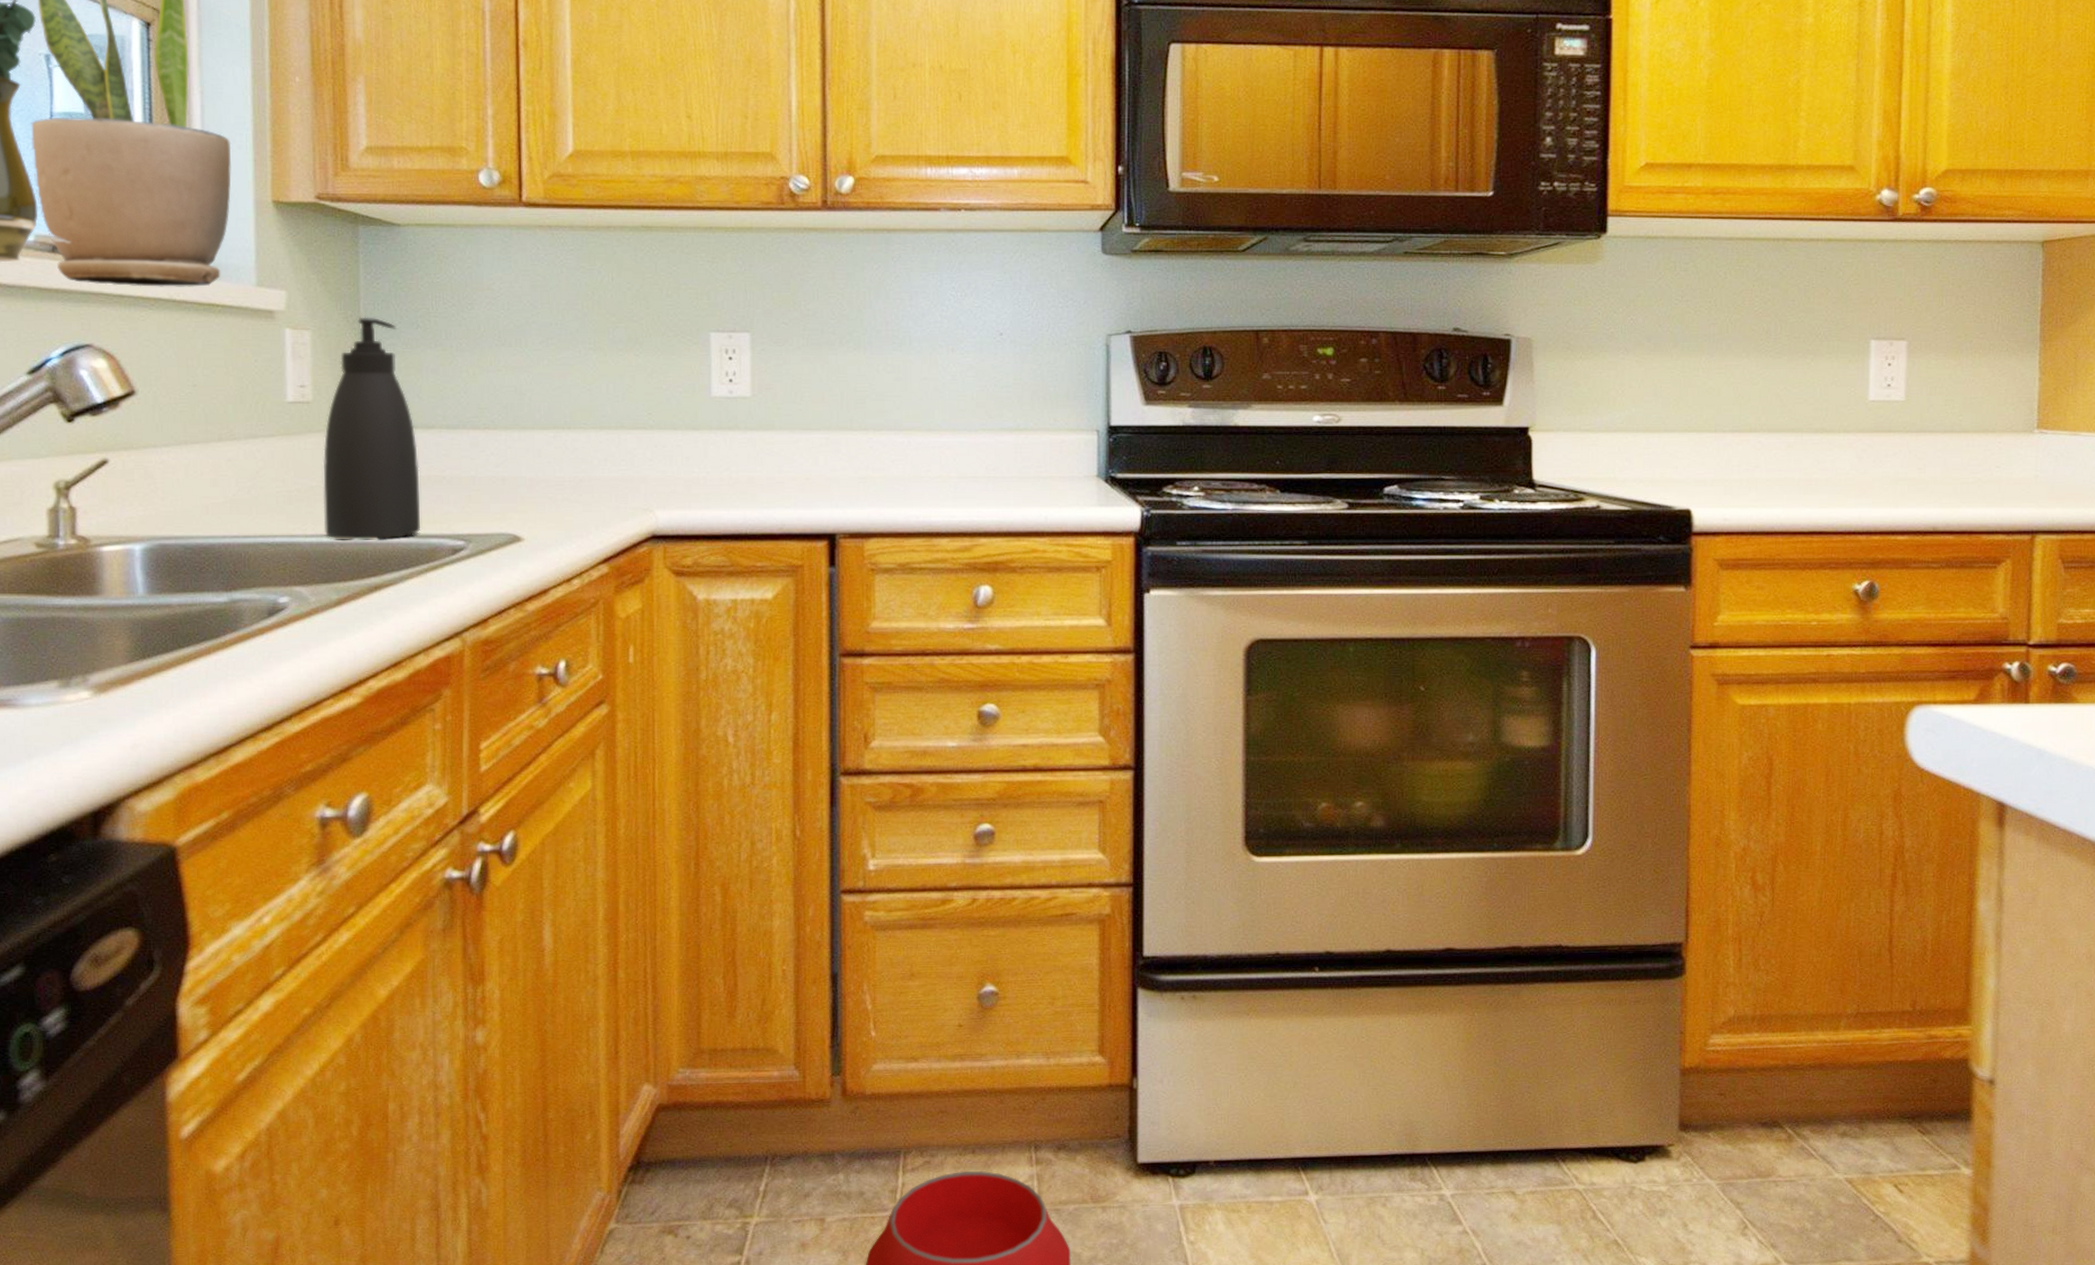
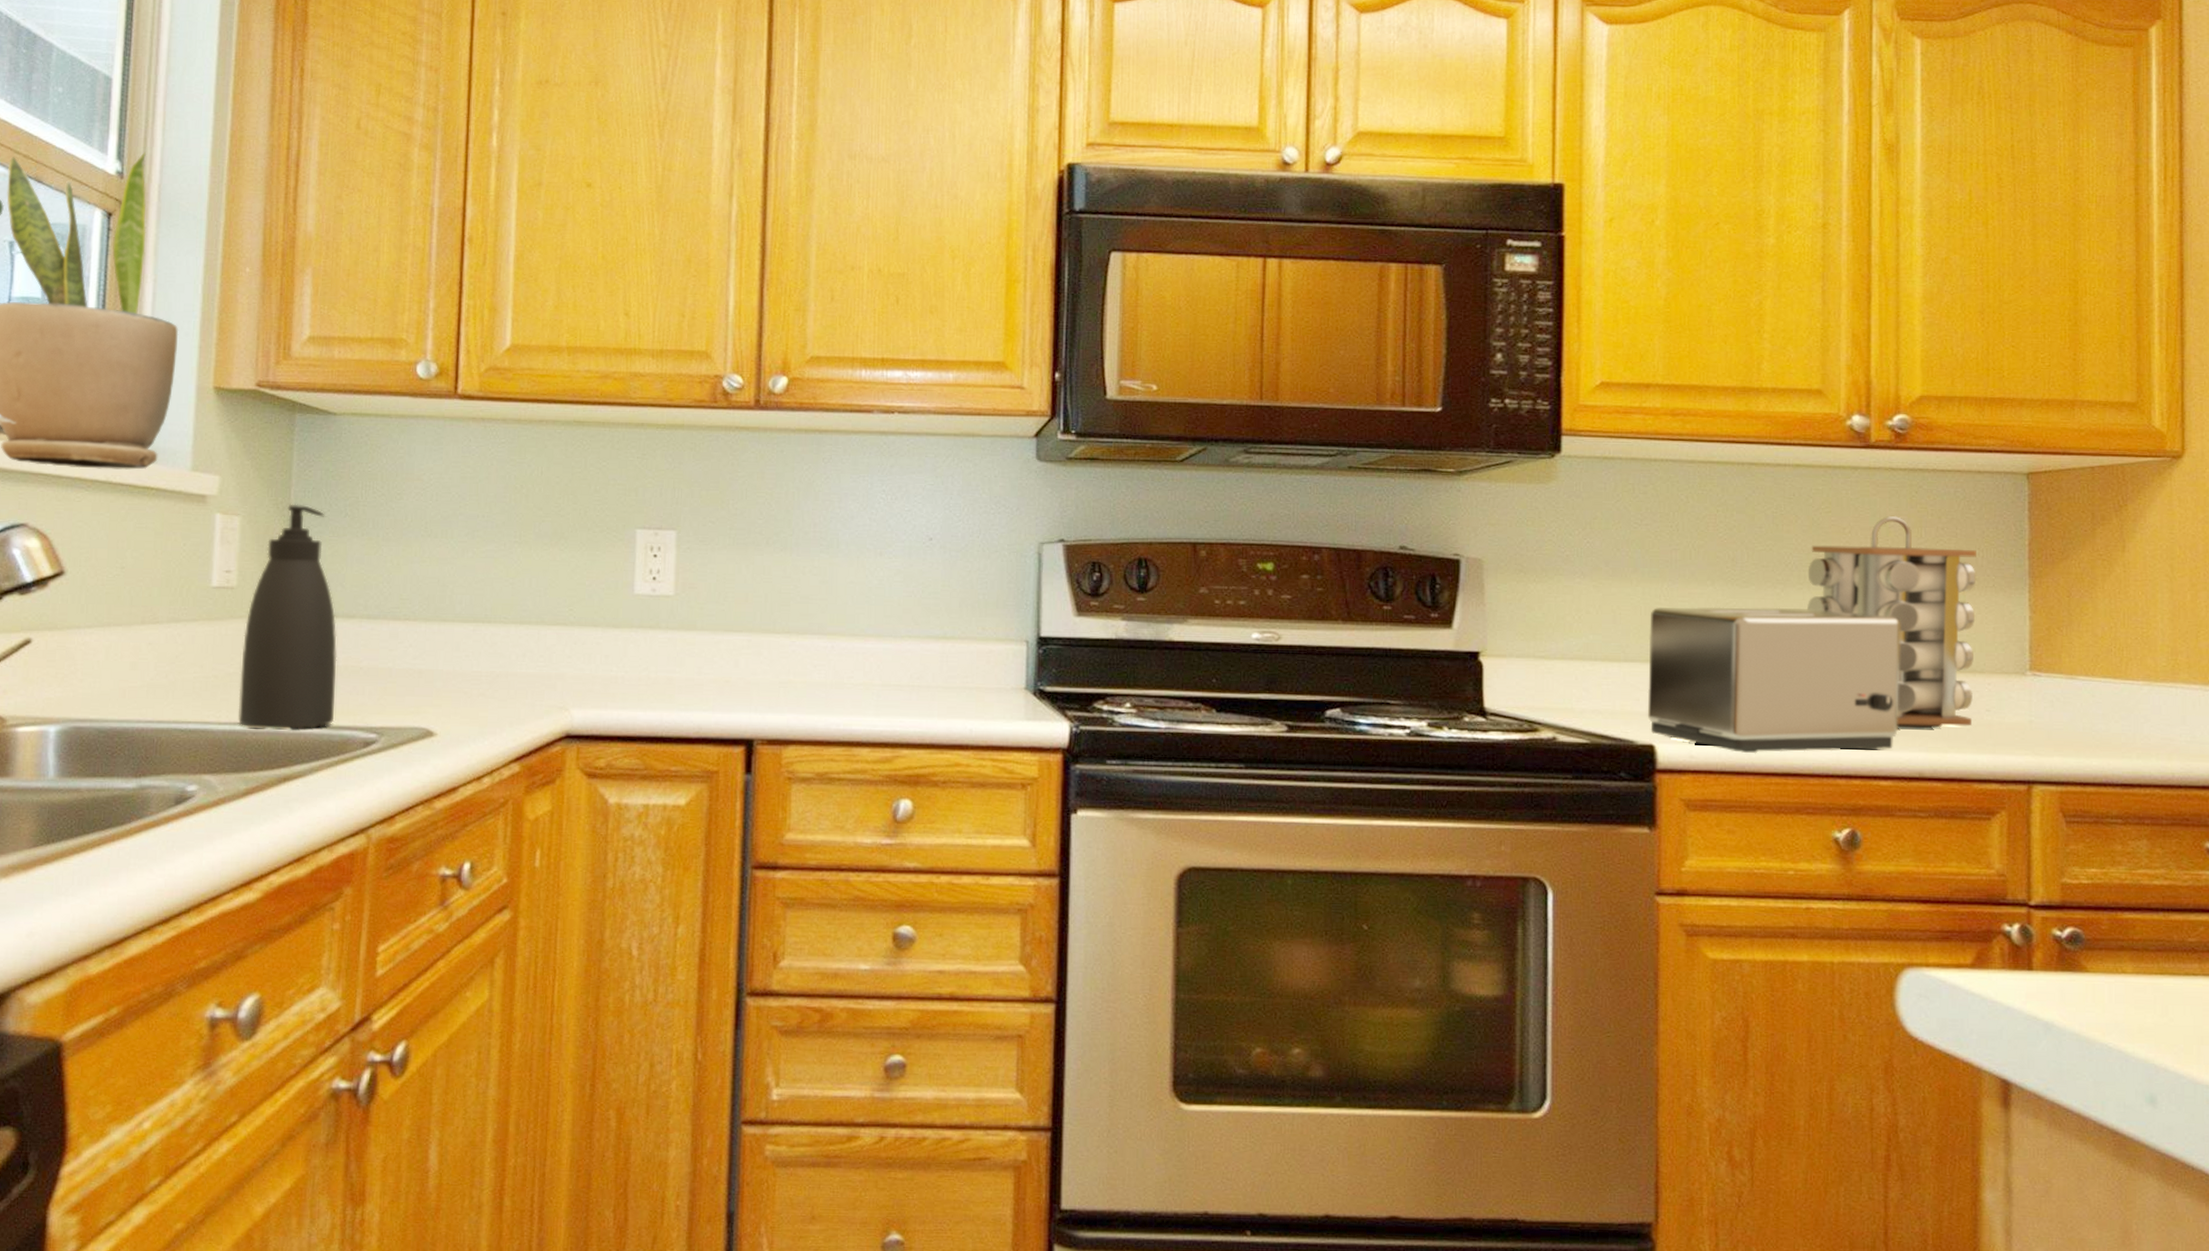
toaster: none [1685,376,1920,515] -> present [1647,607,1900,754]
spice rack: none [1835,286,1993,486] -> present [1807,516,1977,729]

